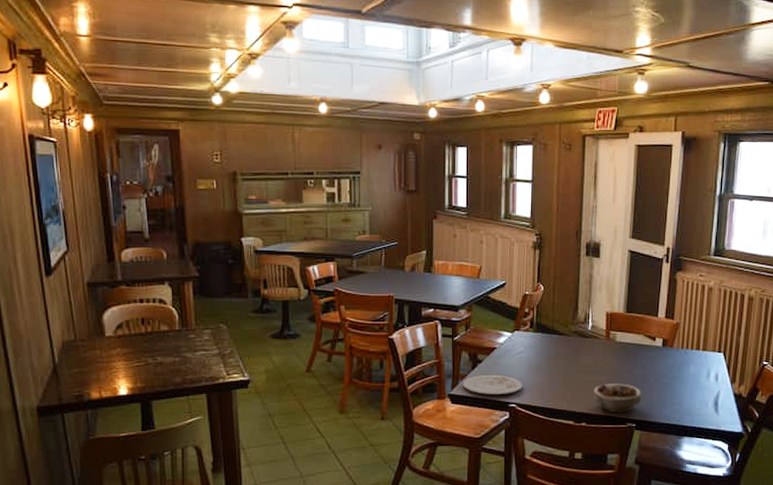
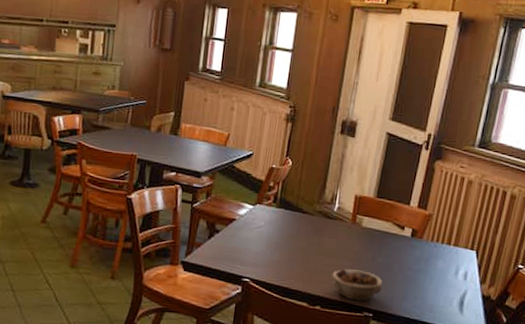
plate: present [463,374,523,394] -> none [197,245,259,268]

